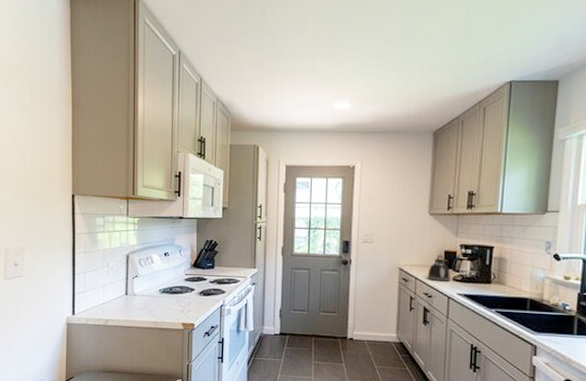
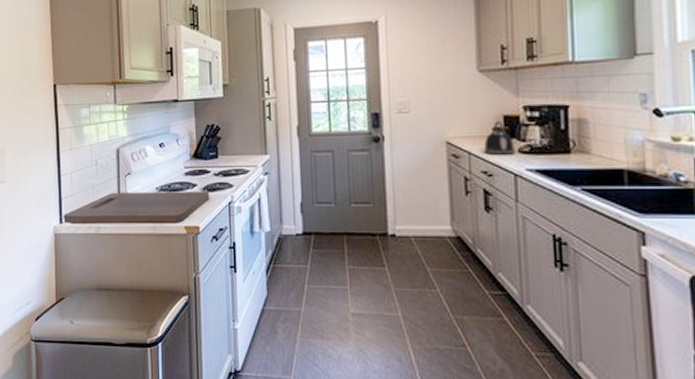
cutting board: none [76,291,205,320] -> present [63,191,210,224]

